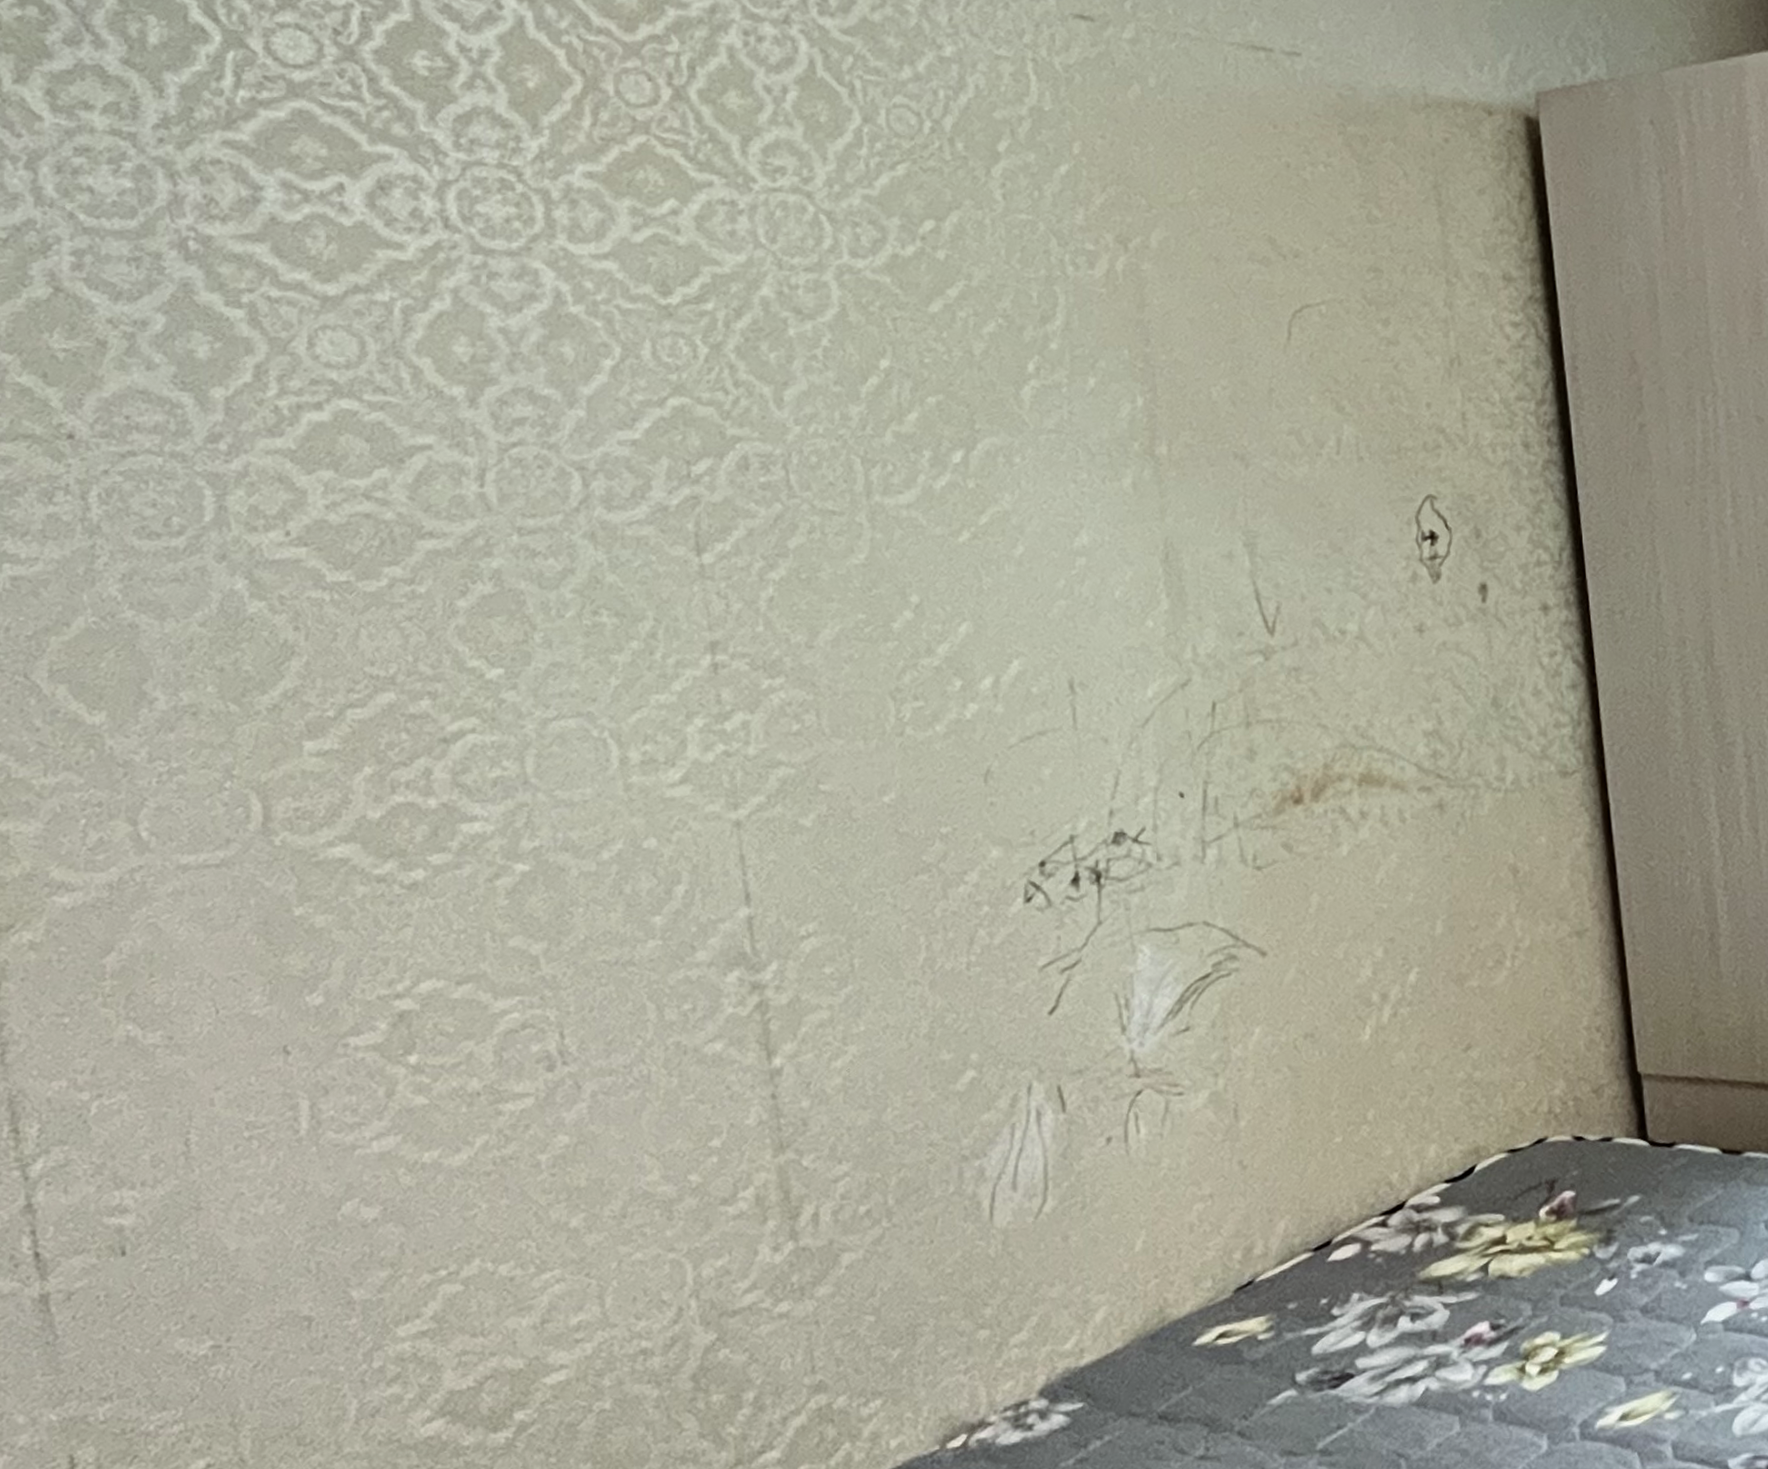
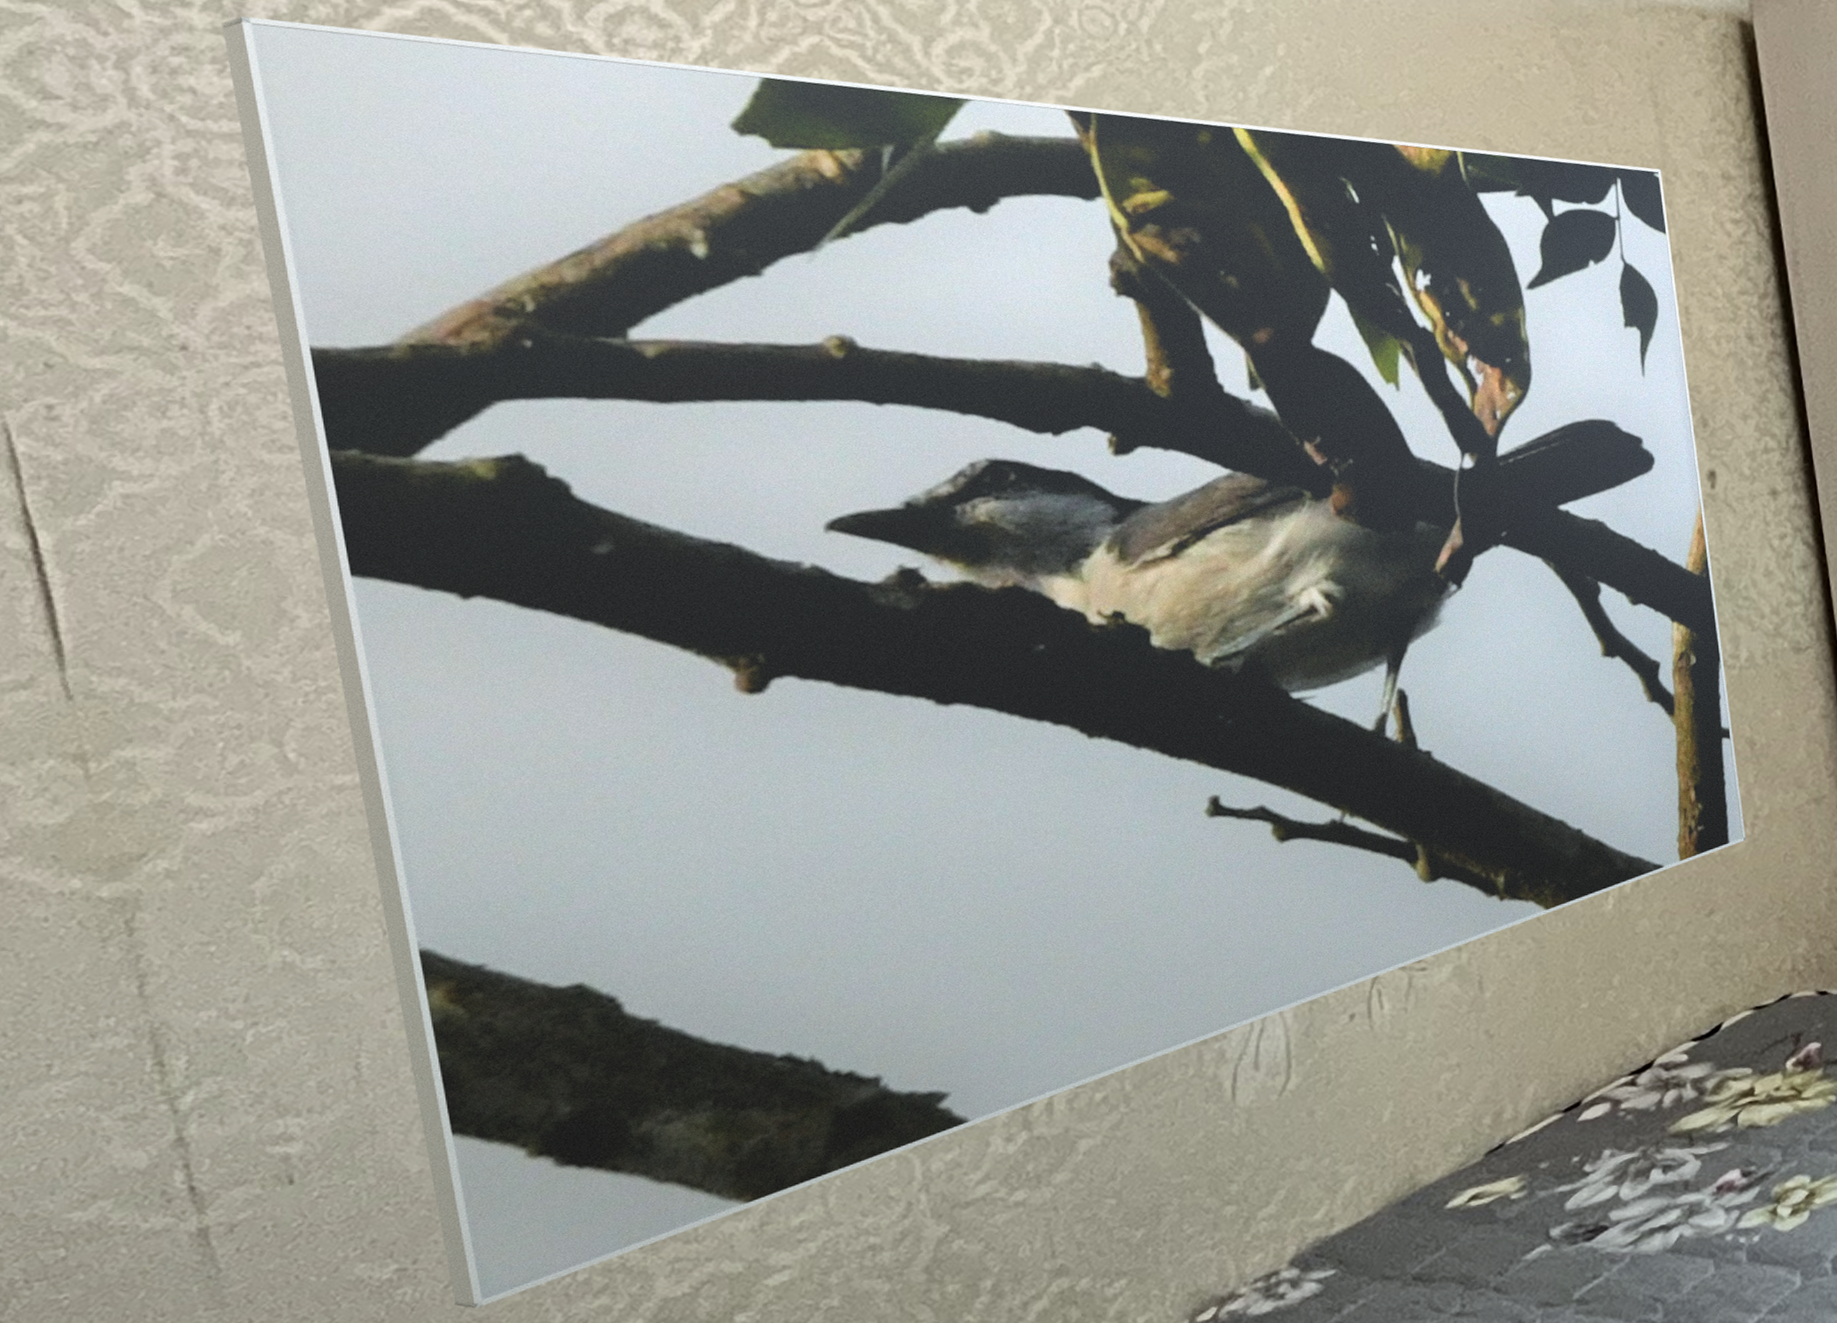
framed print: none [119,118,1506,1390] -> present [222,16,1746,1309]

